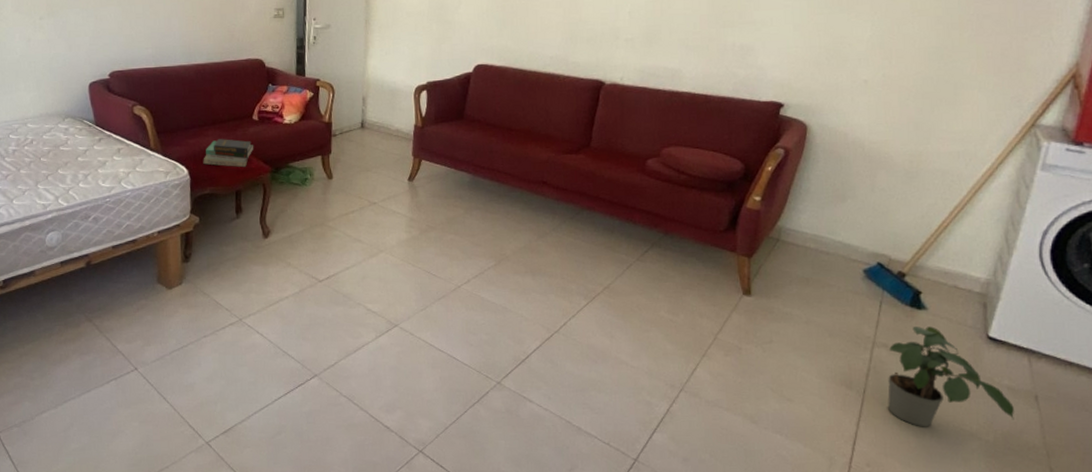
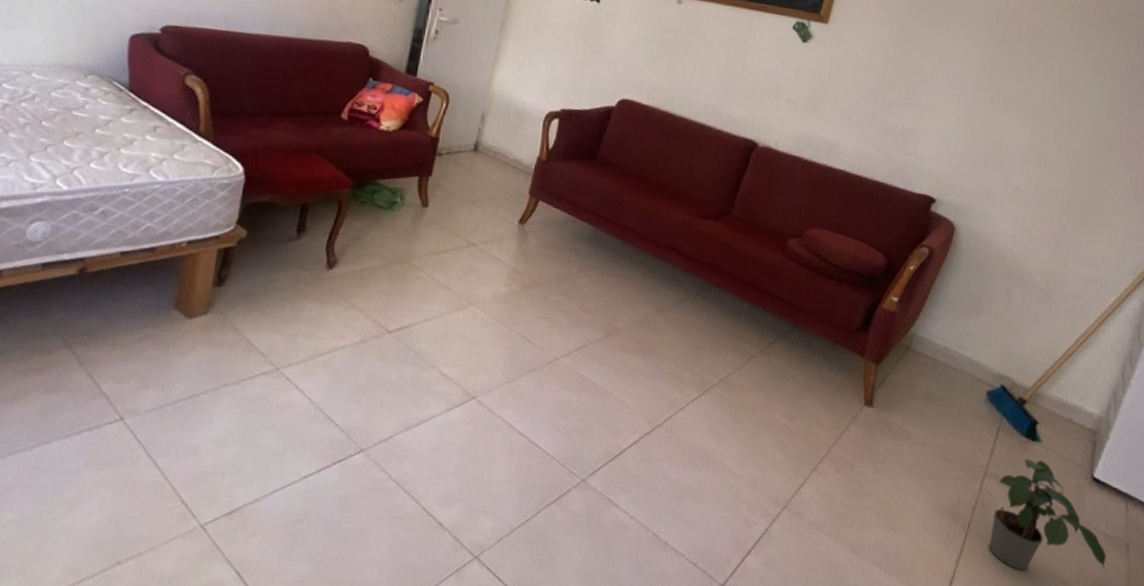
books: present [203,139,254,168] -> none [265,135,337,177]

